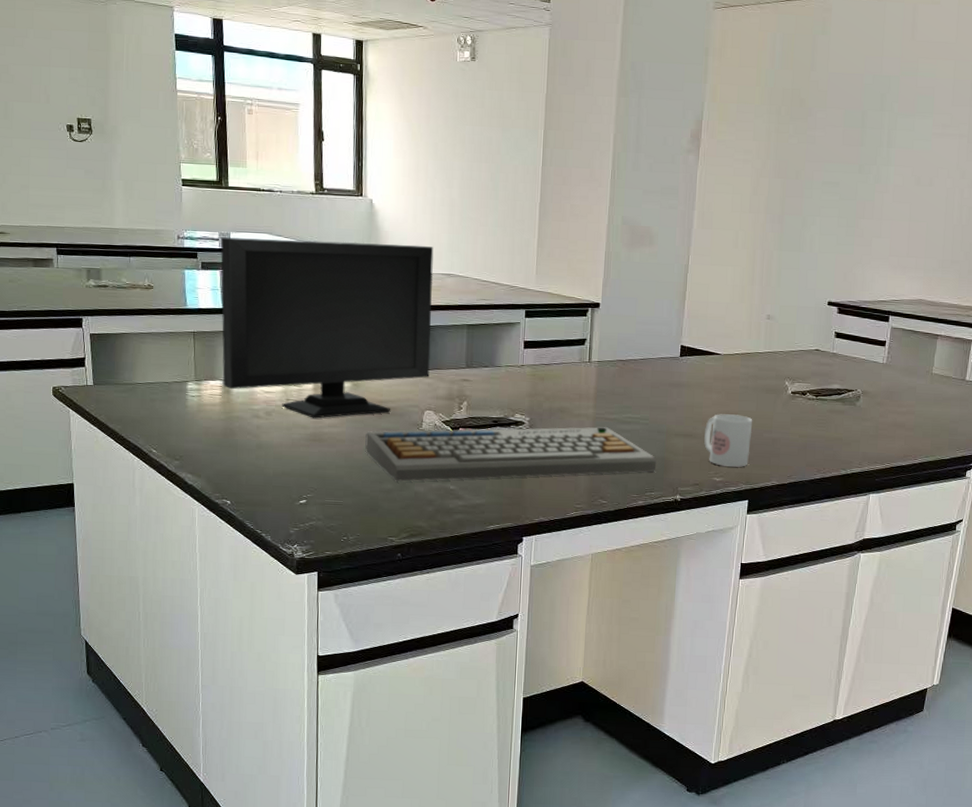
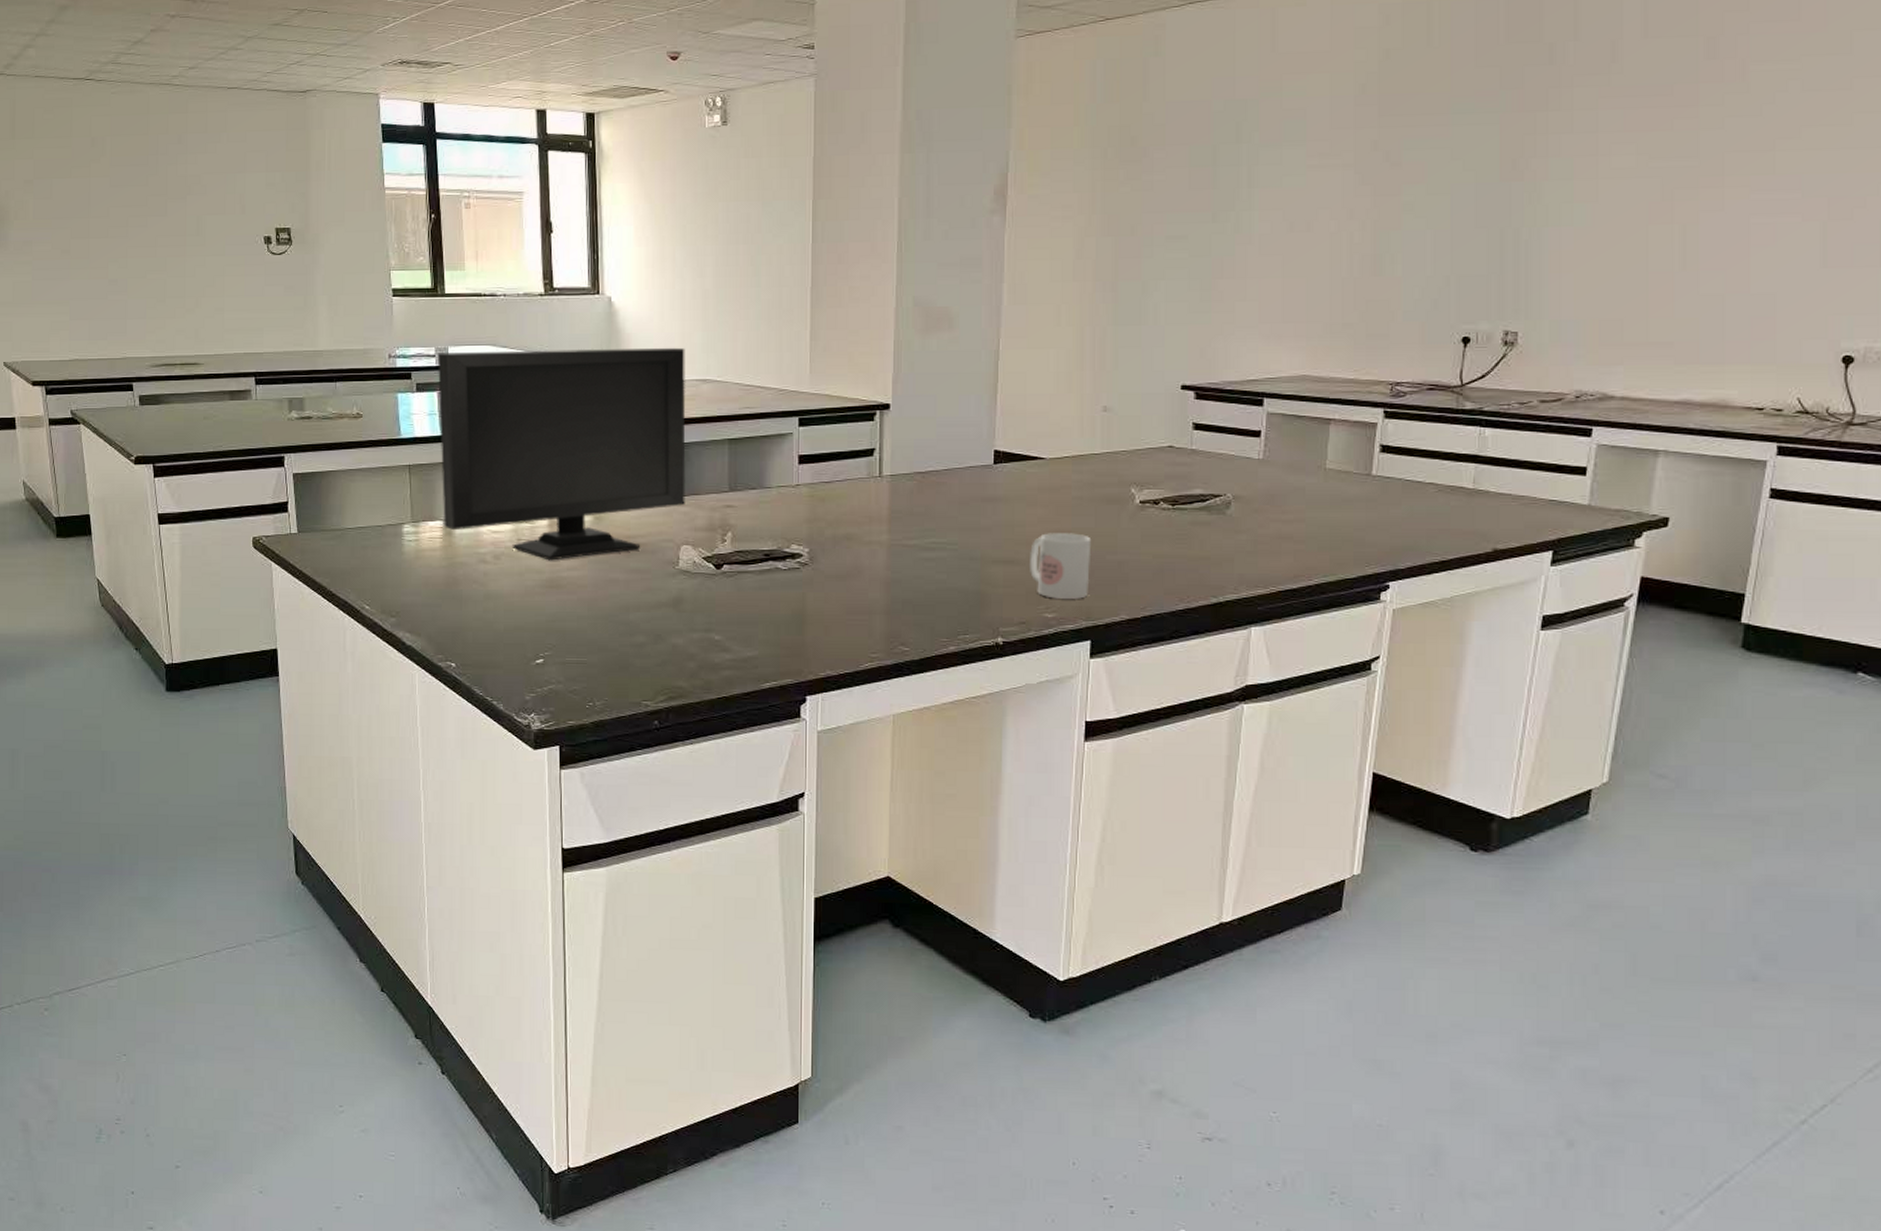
keyboard: present [365,427,657,482] -> none [611,556,970,633]

